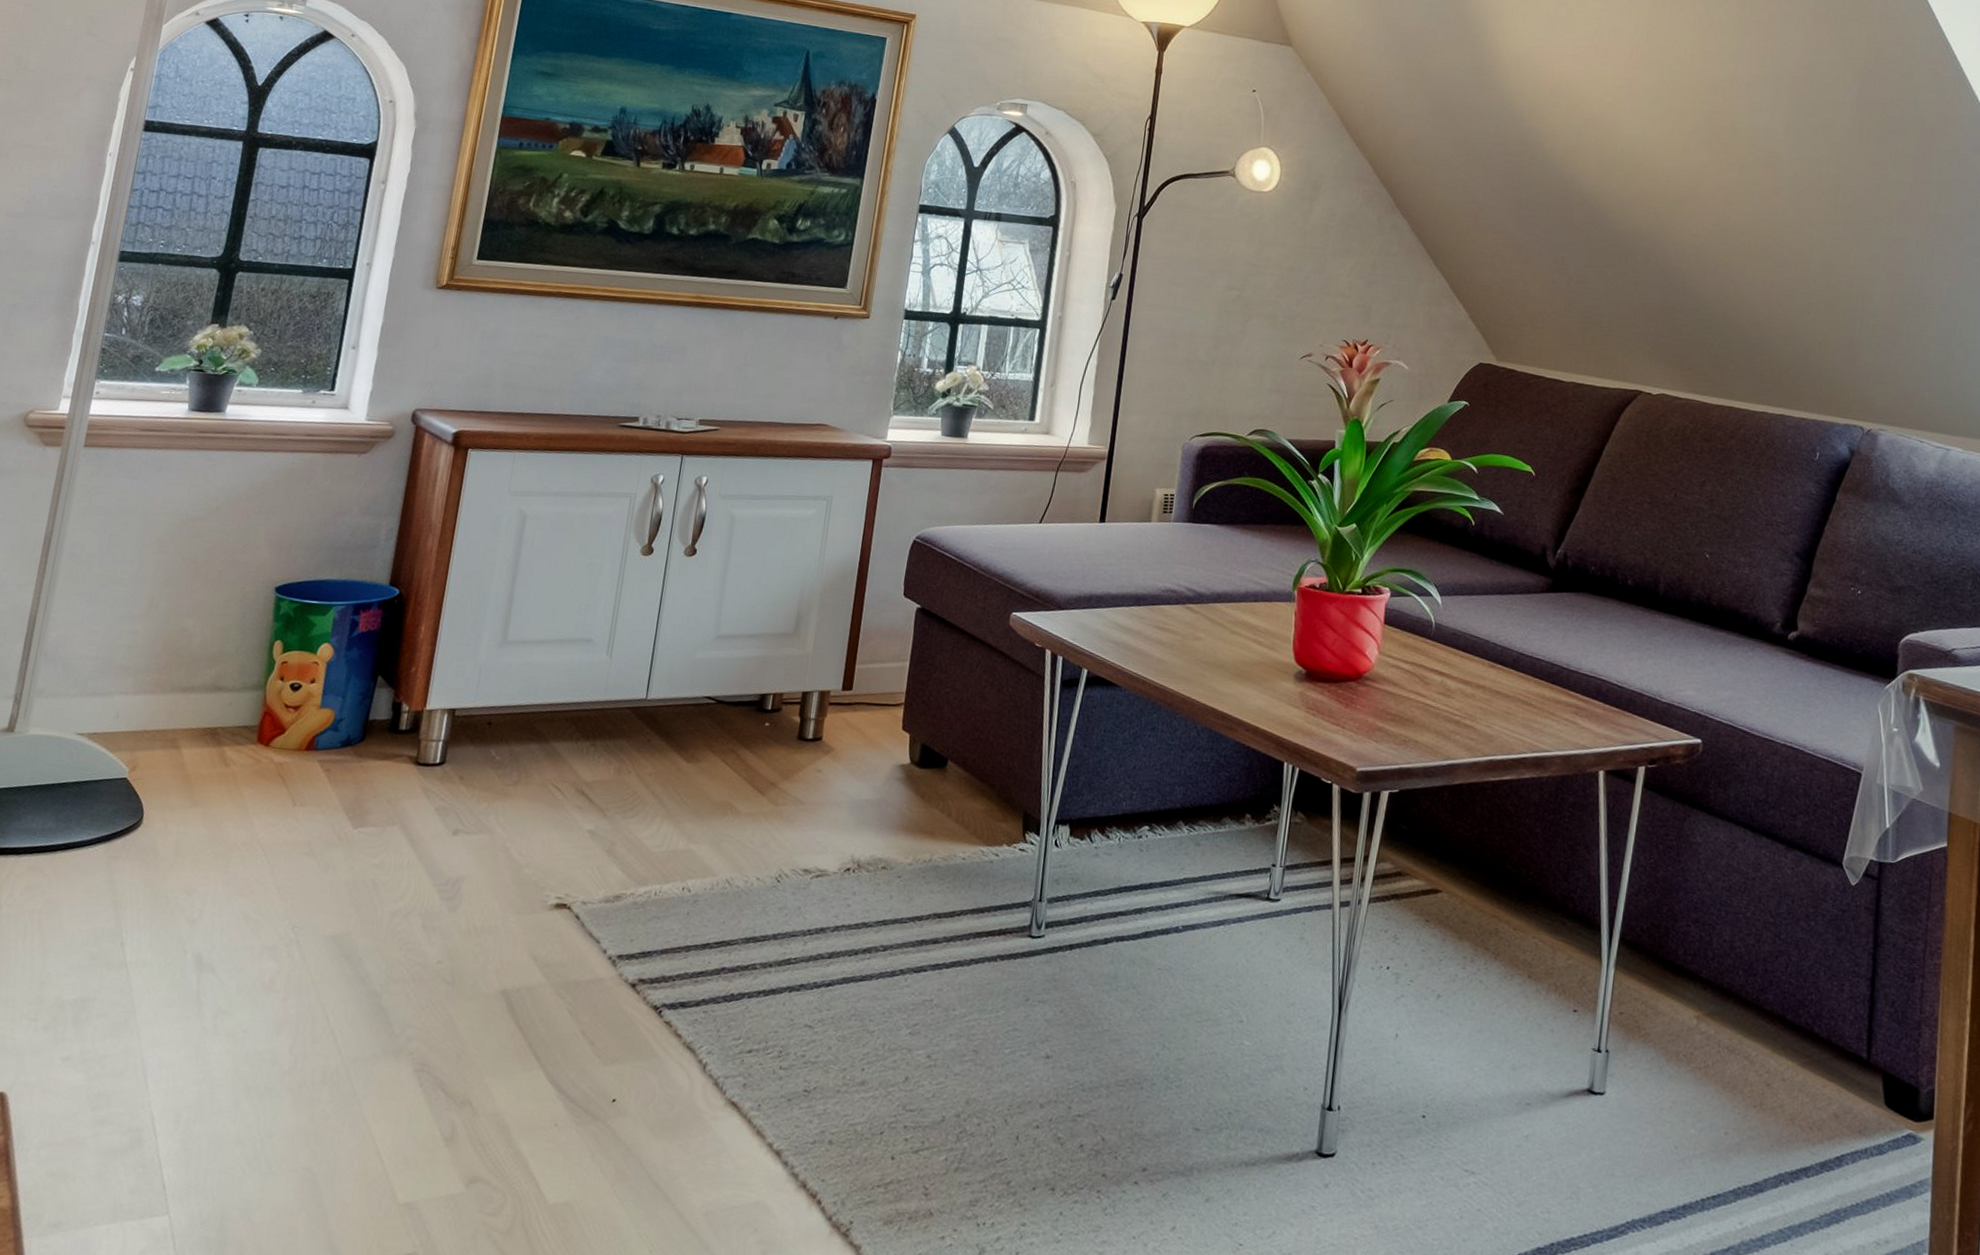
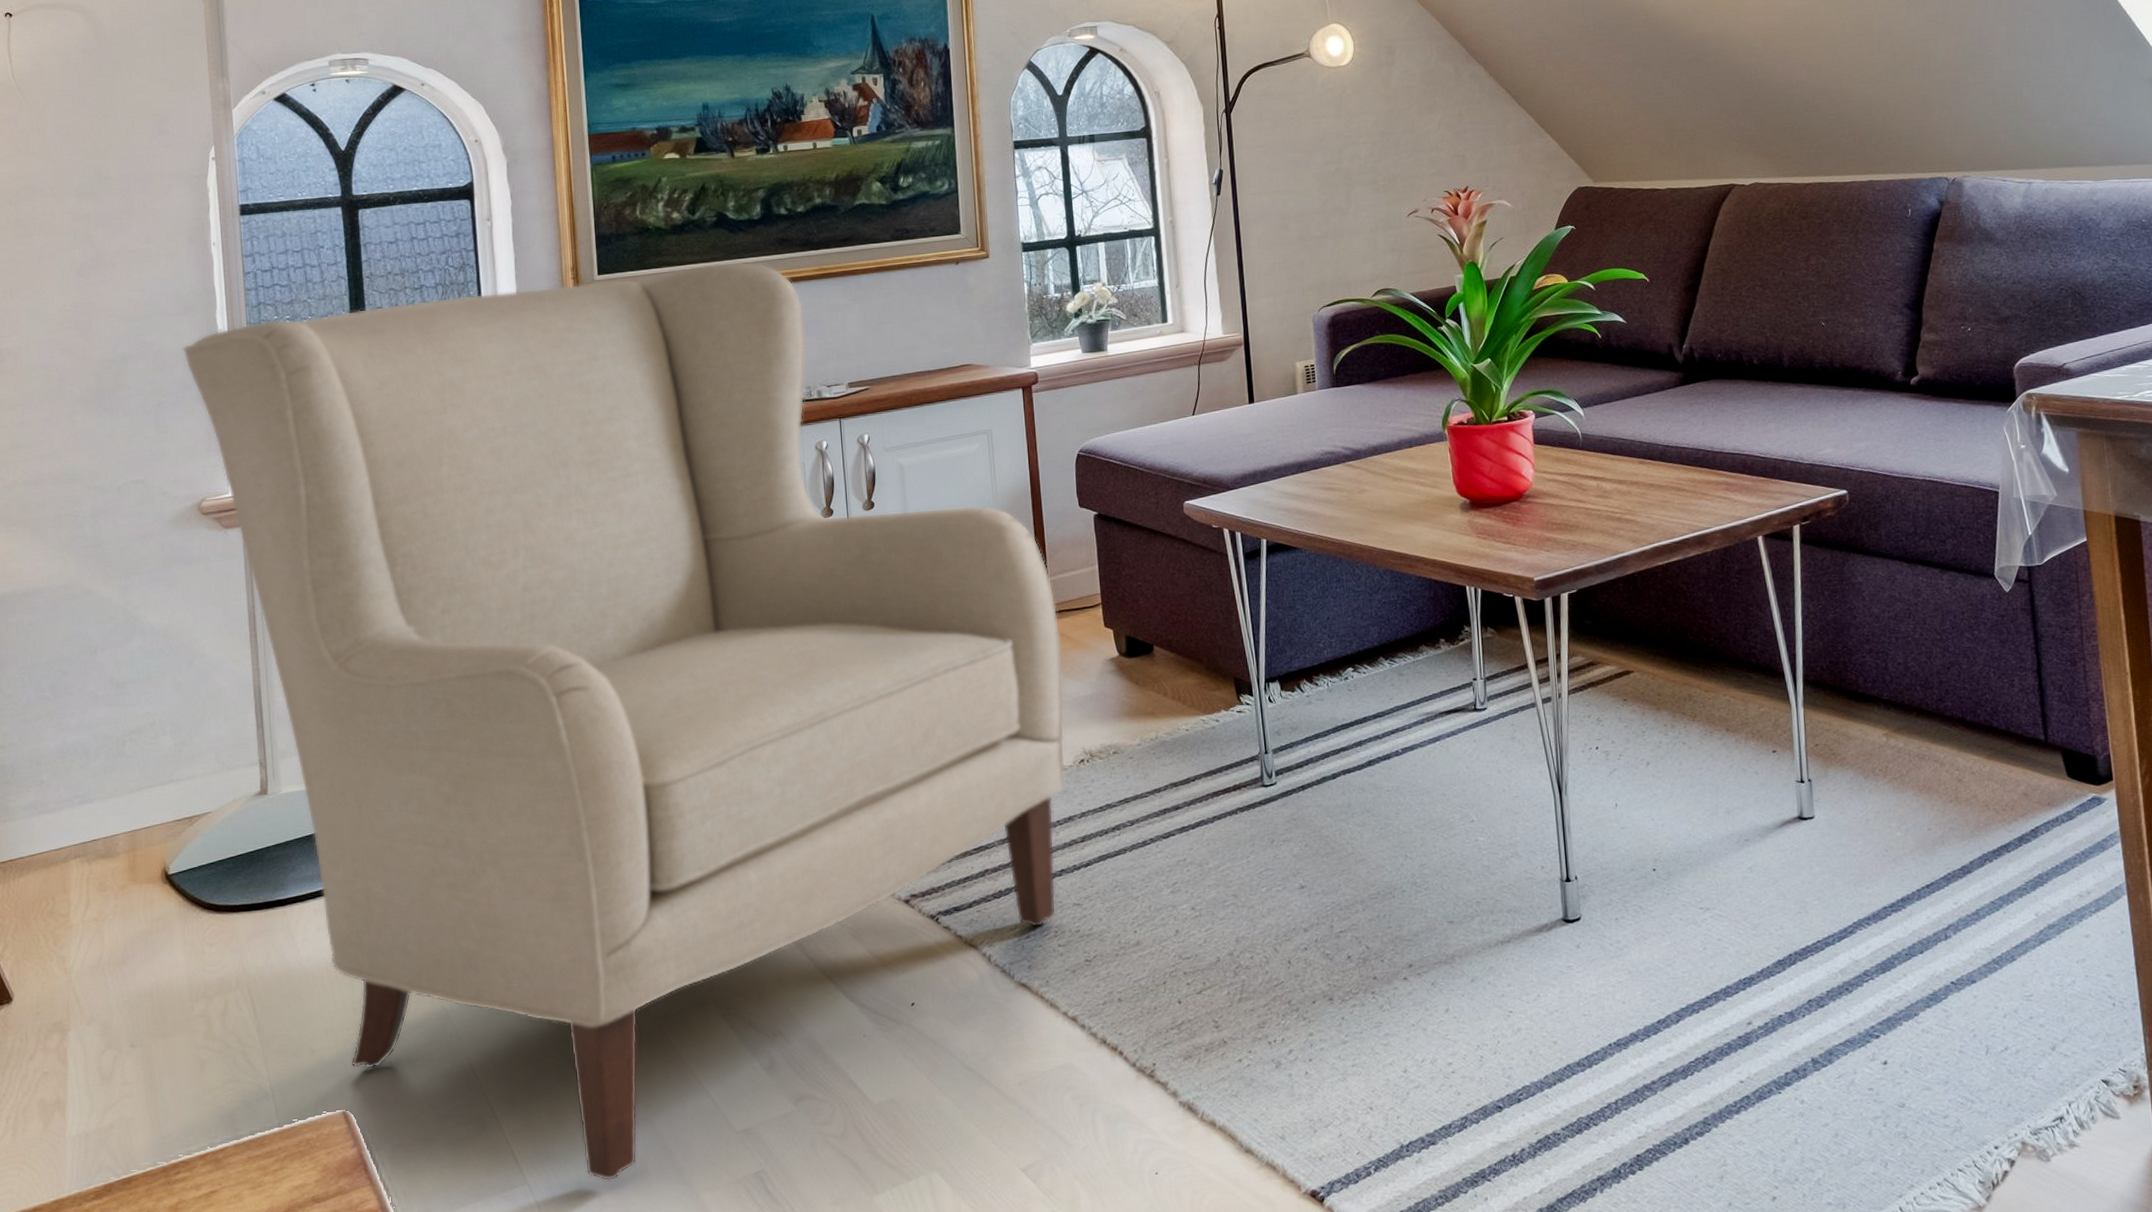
chair: none [23,241,859,1231] -> present [182,261,1066,1181]

